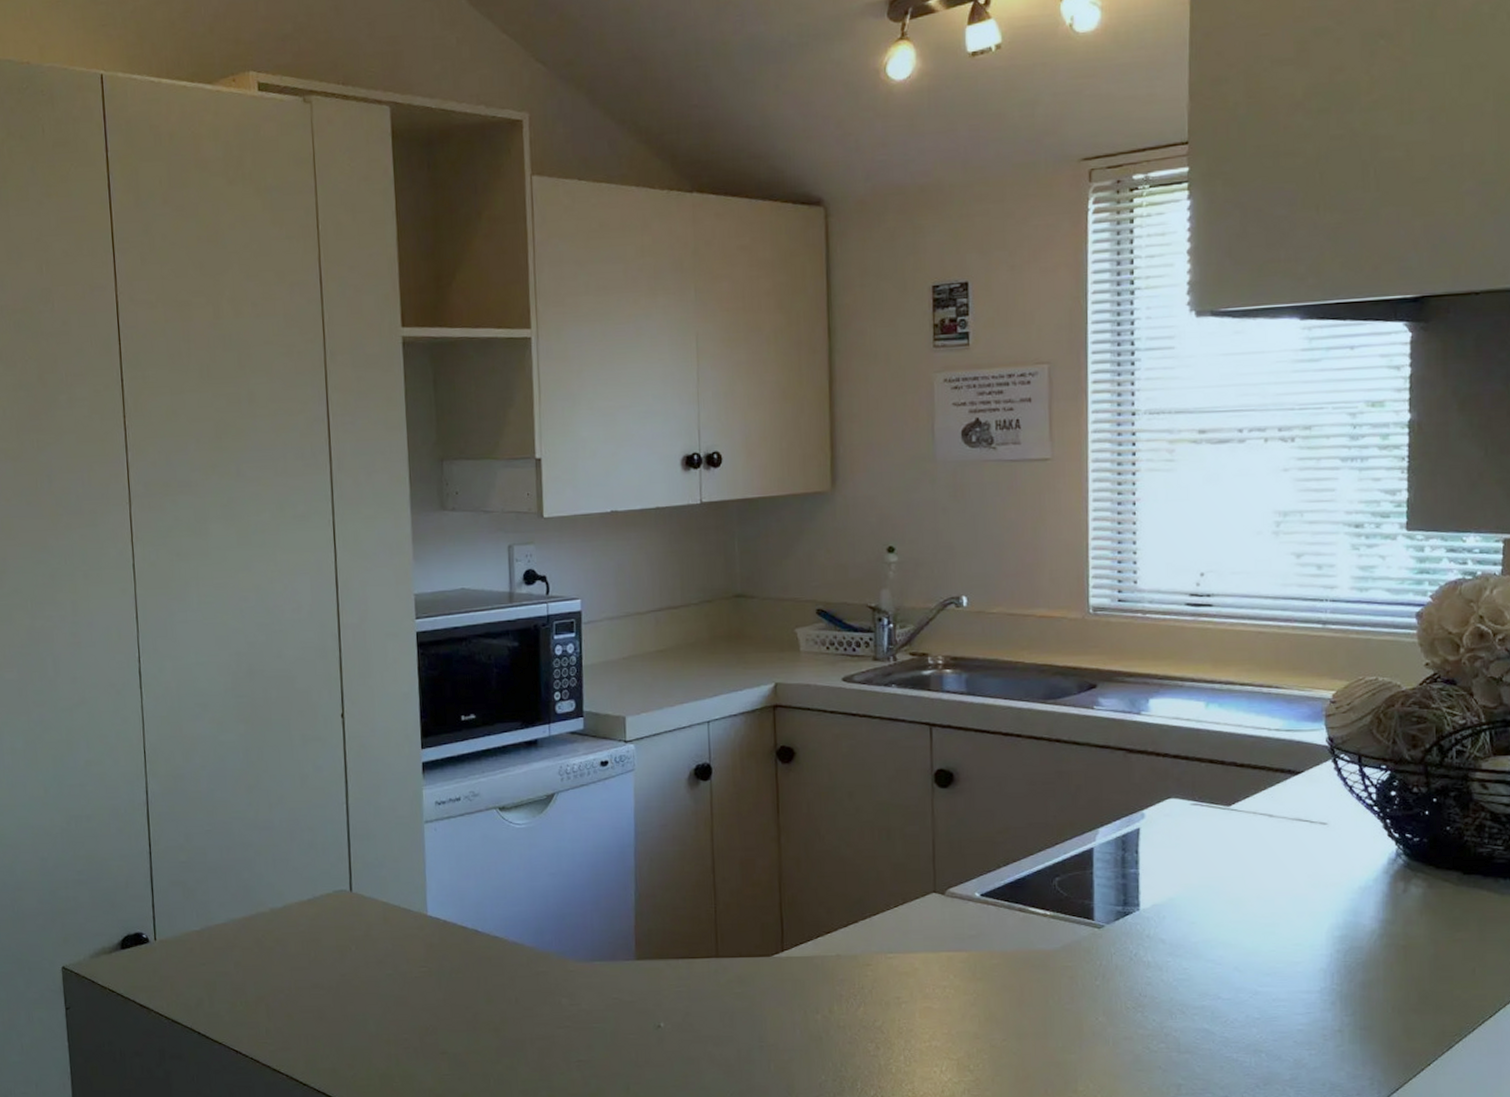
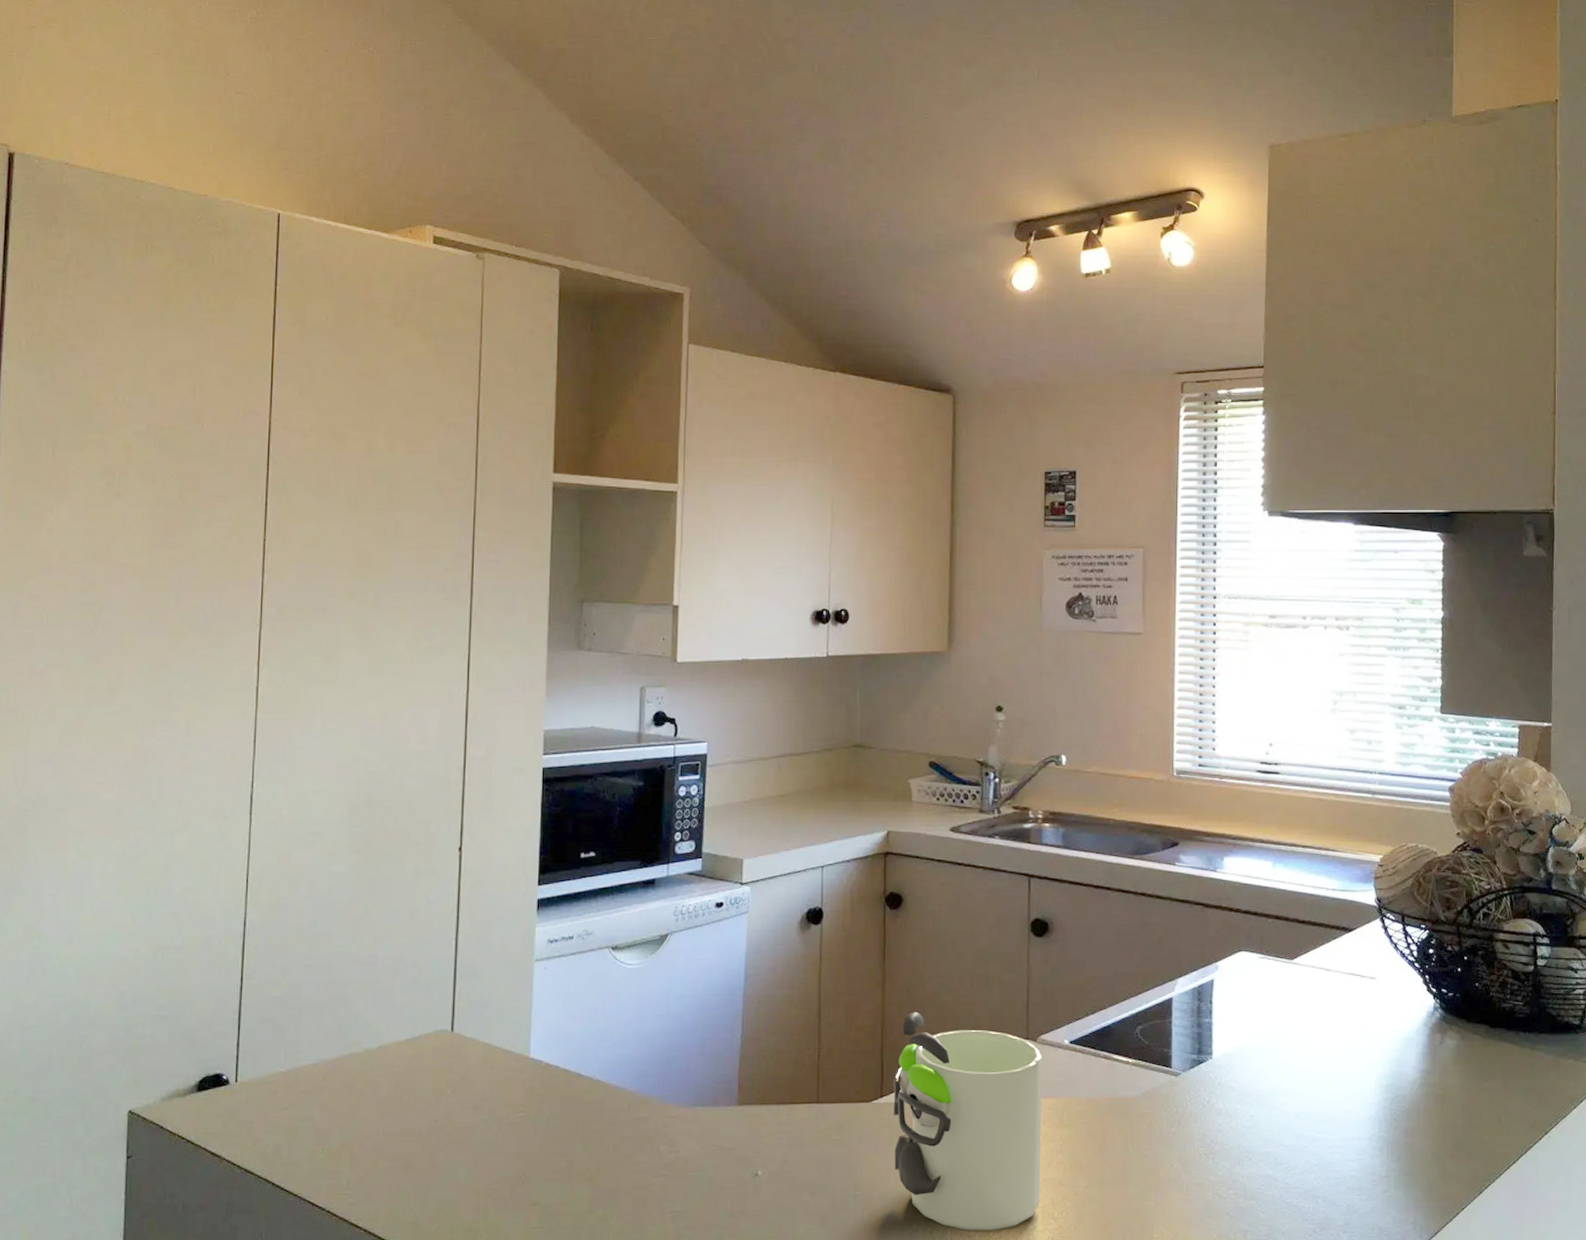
mug: none [794,866,954,1082] -> present [893,1011,1043,1231]

